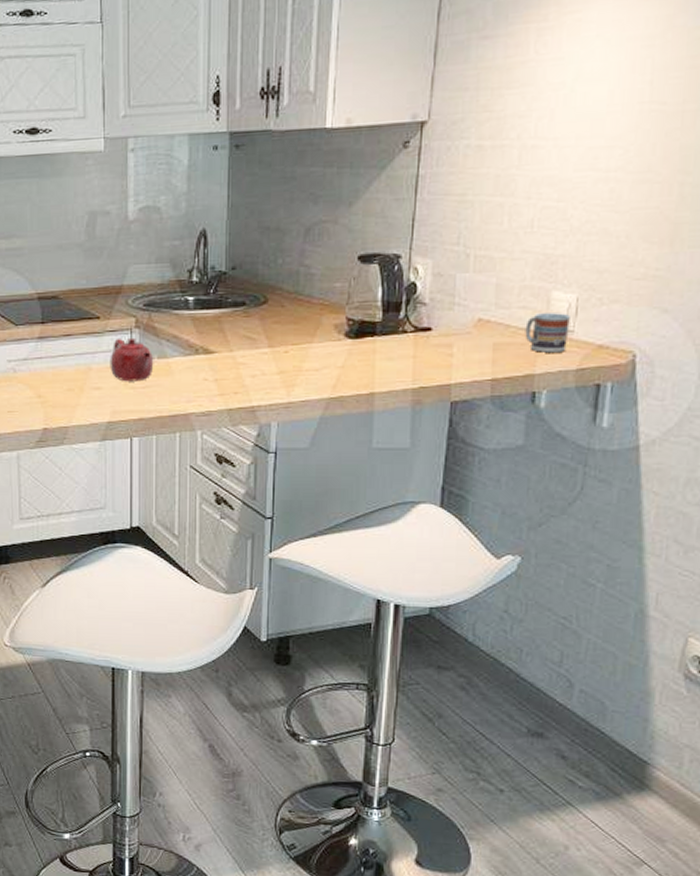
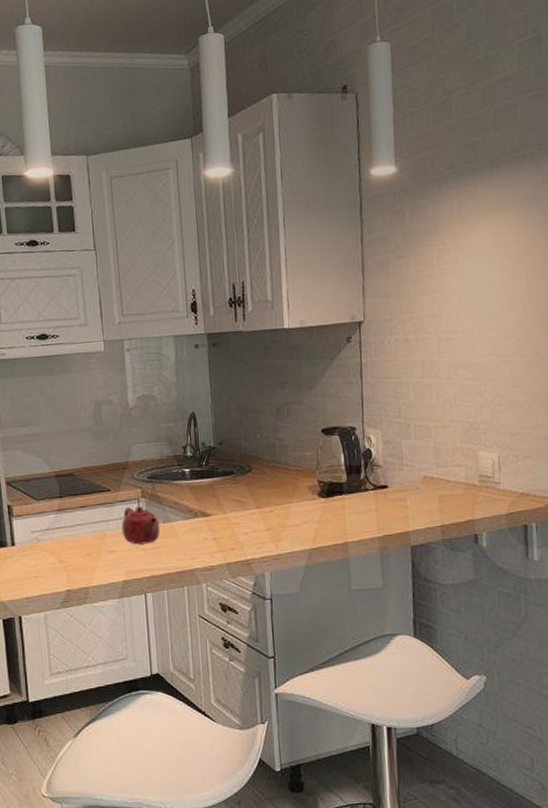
cup: present [525,313,570,353] -> none [461,468,497,502]

